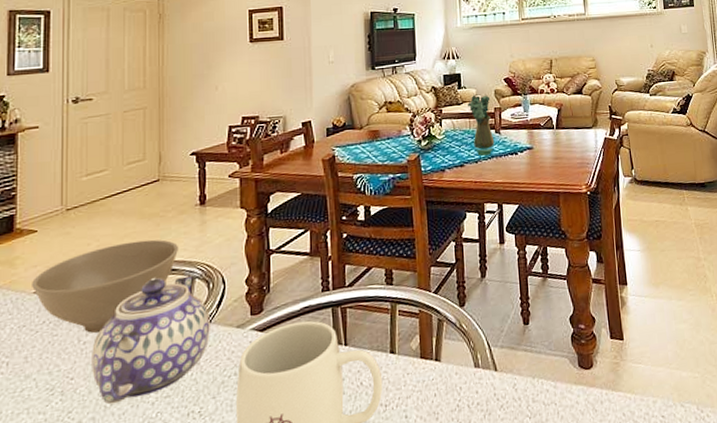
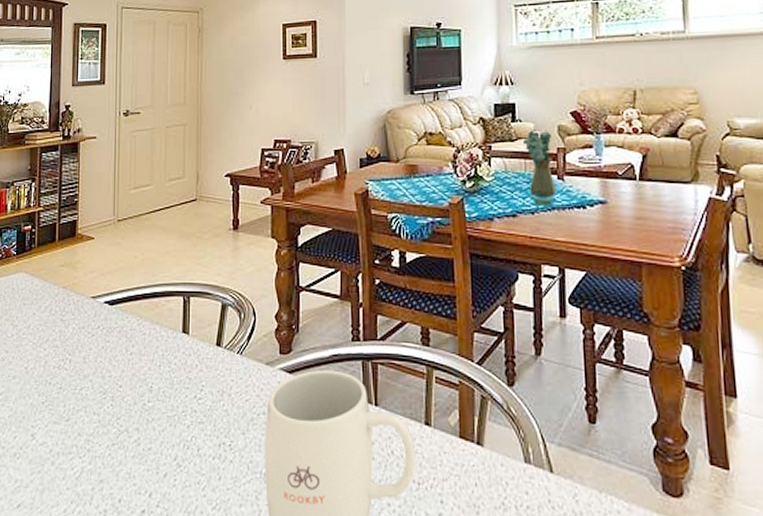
bowl: present [32,239,179,333] -> none [90,259,214,345]
teapot: present [92,275,210,405] -> none [137,298,241,419]

